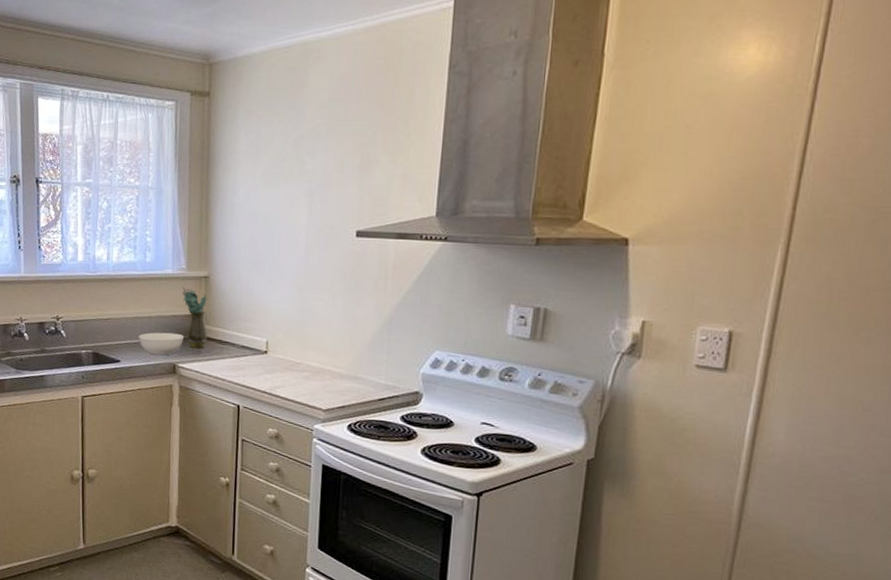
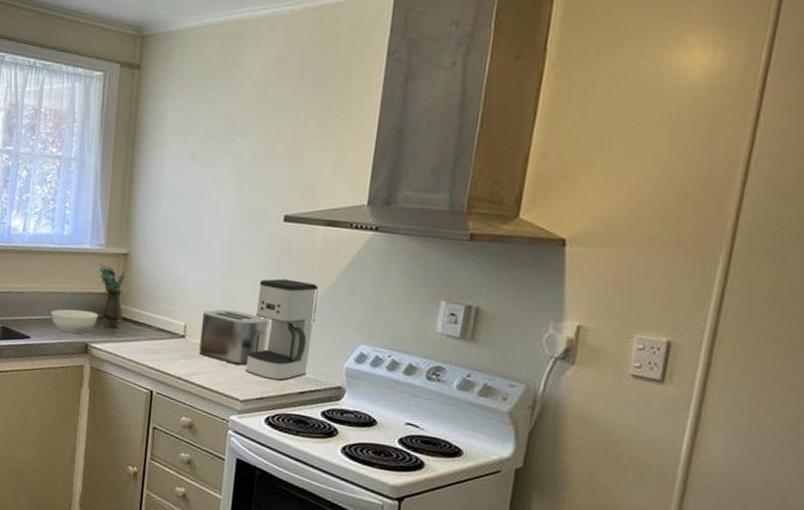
toaster: none [281,325,346,377] -> present [198,309,268,365]
coffee maker: none [327,292,392,390] -> present [246,278,319,382]

